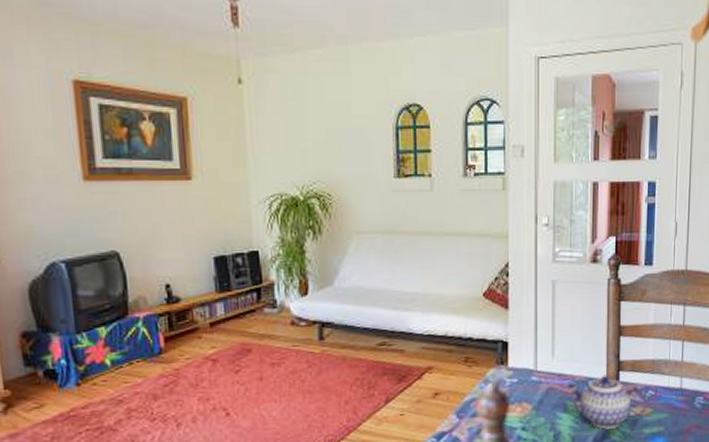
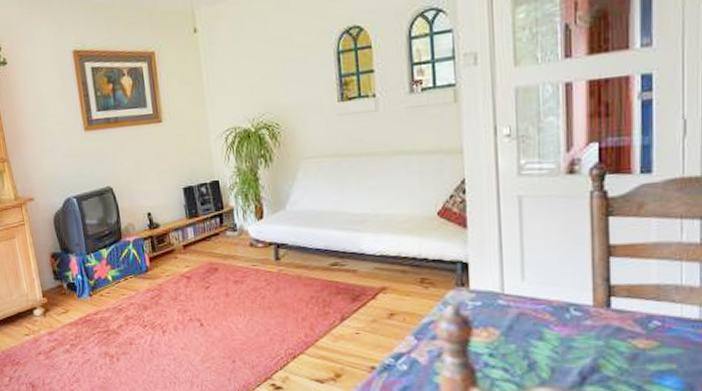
teapot: present [565,375,647,430] -> none [539,301,651,364]

